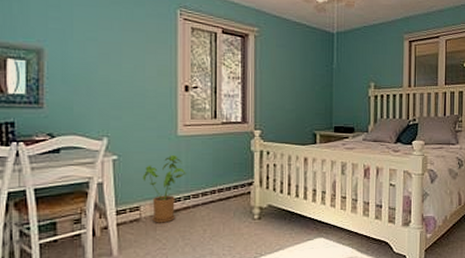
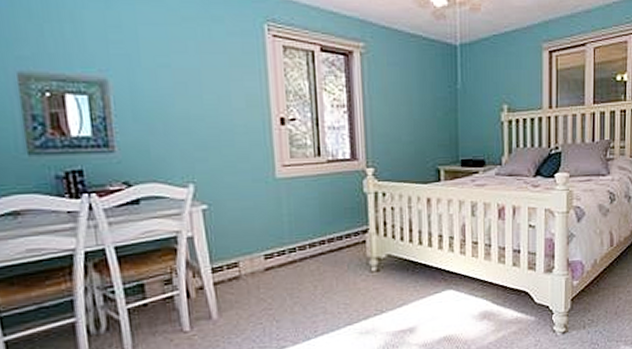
house plant: present [142,155,186,223] -> none [238,202,289,281]

